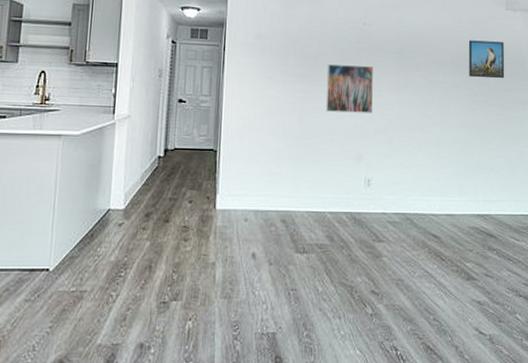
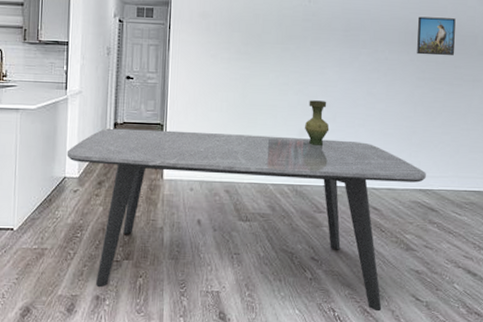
dining table: none [112,155,483,348] -> present [66,128,426,312]
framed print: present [325,64,374,113] -> none [269,42,318,90]
vase: none [362,123,387,170] -> present [305,100,330,146]

